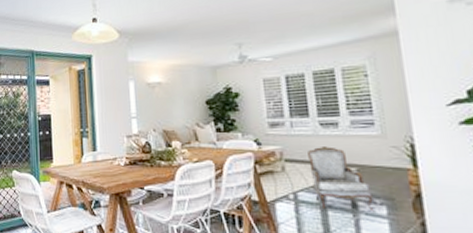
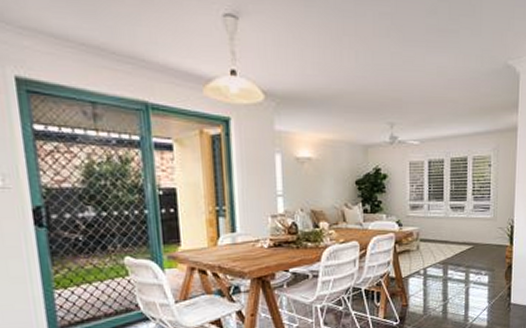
armchair: present [308,146,375,212] -> none [439,228,481,281]

